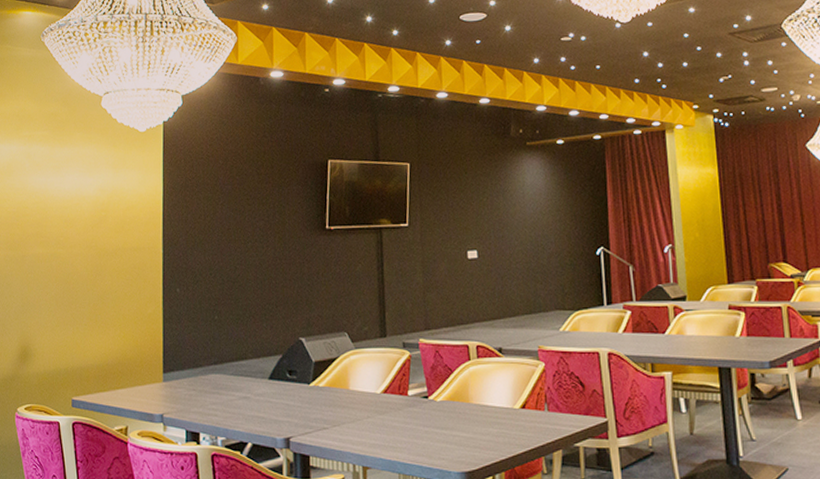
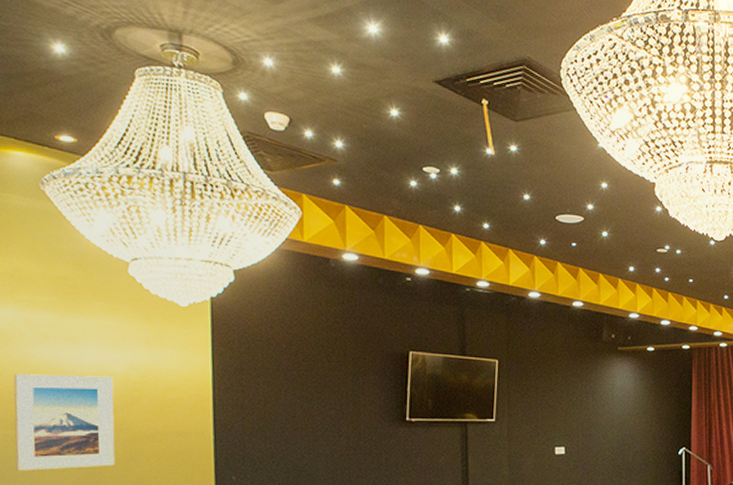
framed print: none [12,198,87,287] -> present [13,374,115,471]

